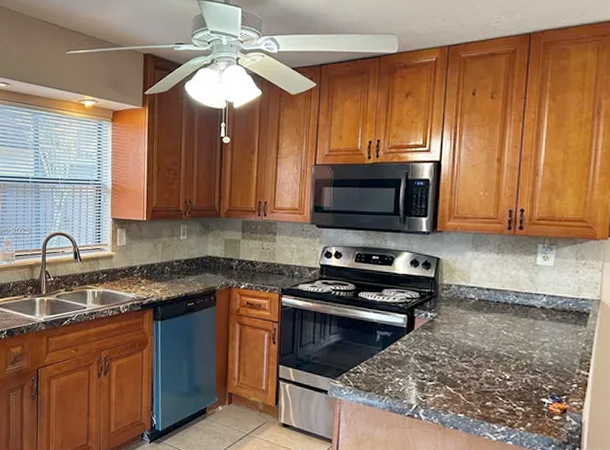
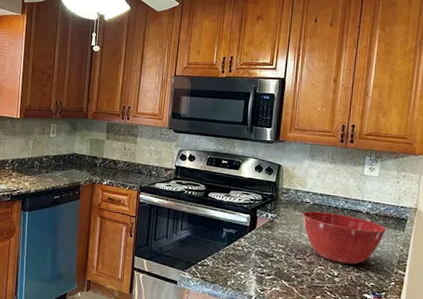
mixing bowl: none [466,308,566,366] -> present [302,211,387,265]

